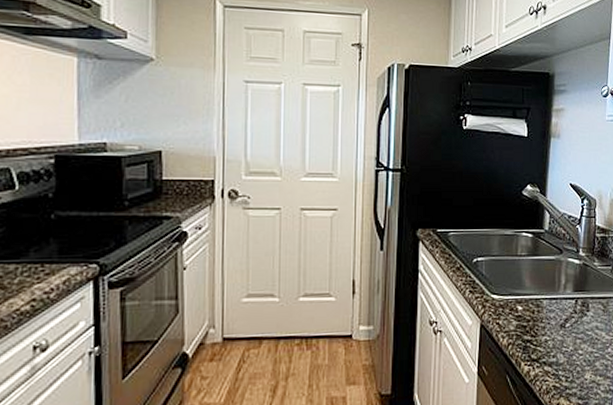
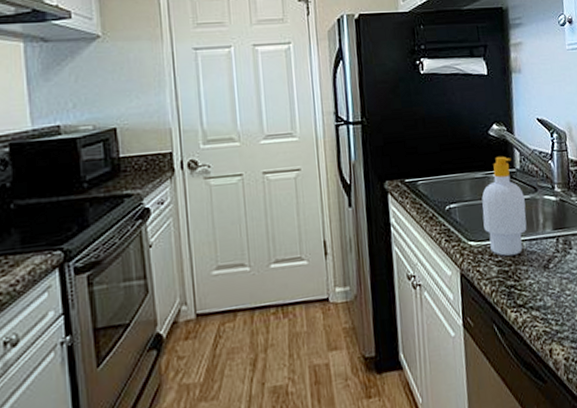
soap bottle: none [508,216,550,313] -> present [482,156,527,257]

